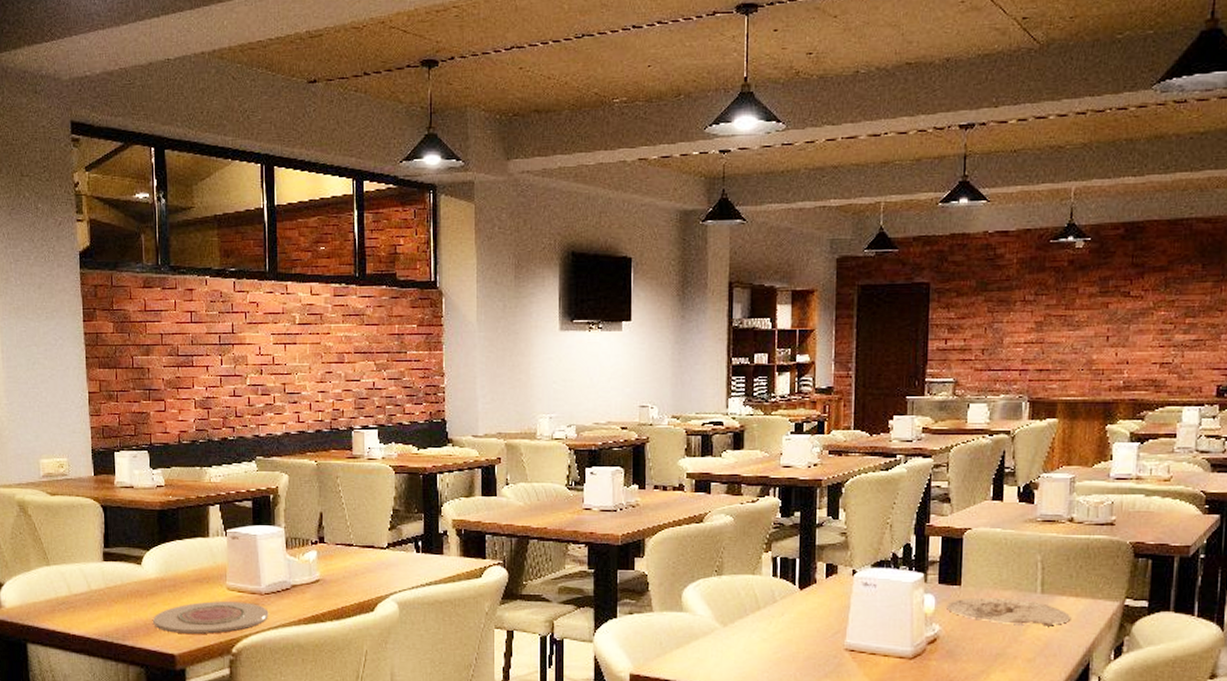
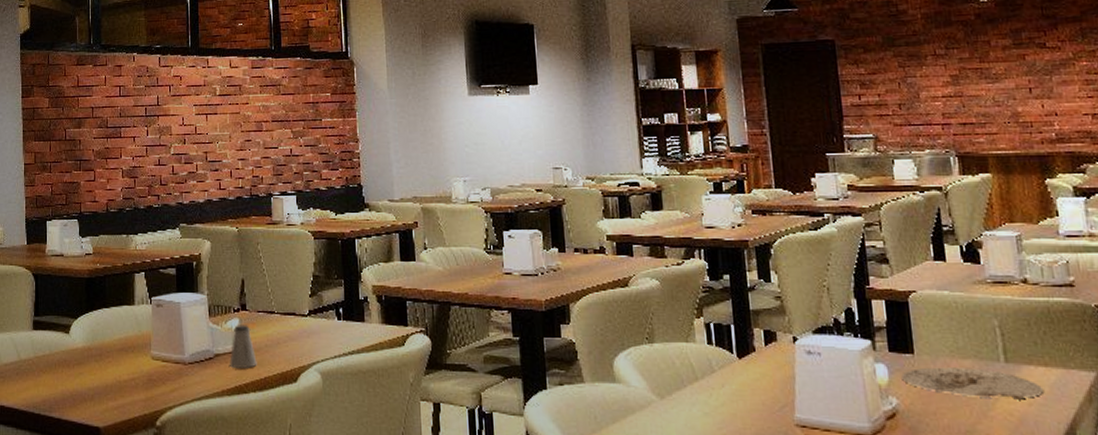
plate: present [153,601,269,634] -> none [79,371,193,406]
saltshaker: none [307,557,334,598] -> present [229,325,257,368]

